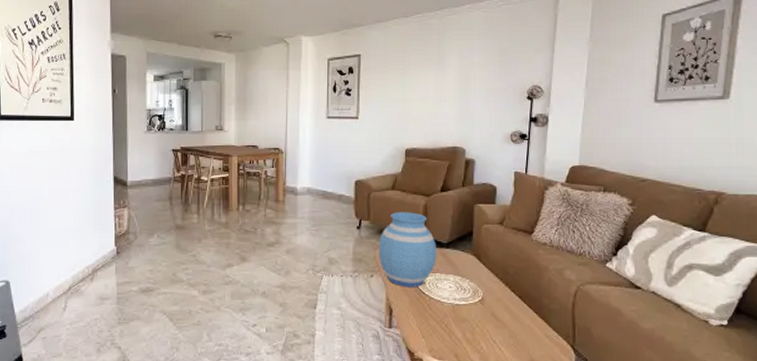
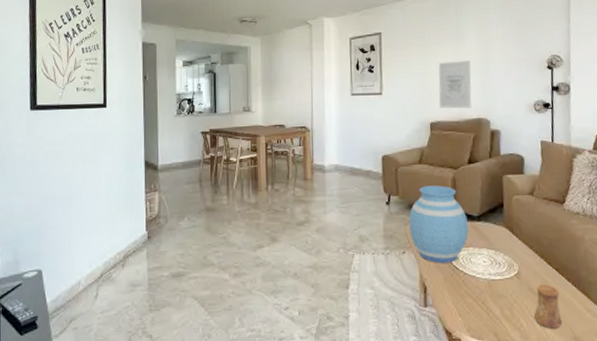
wall art: none [415,88,450,136] -> present [438,61,472,109]
cup: none [495,311,521,352] -> present [534,284,562,329]

